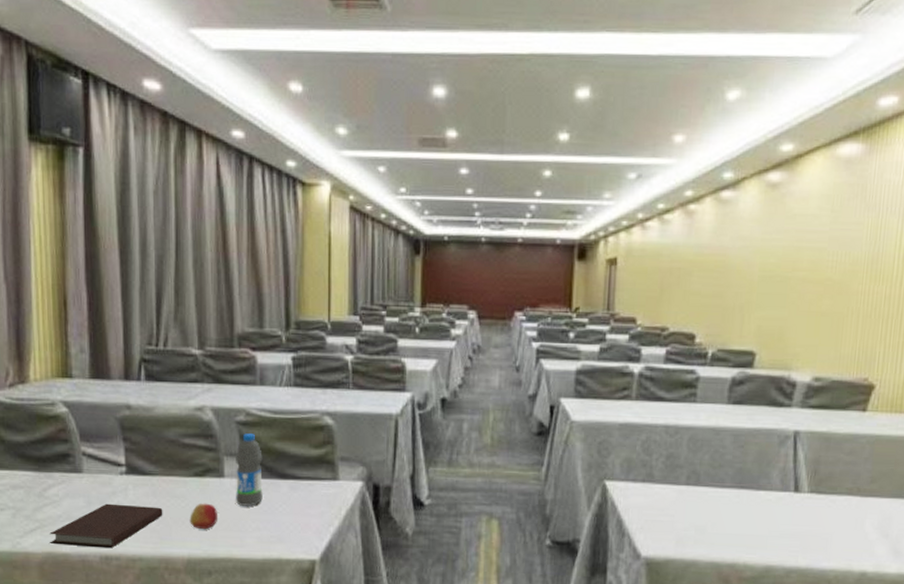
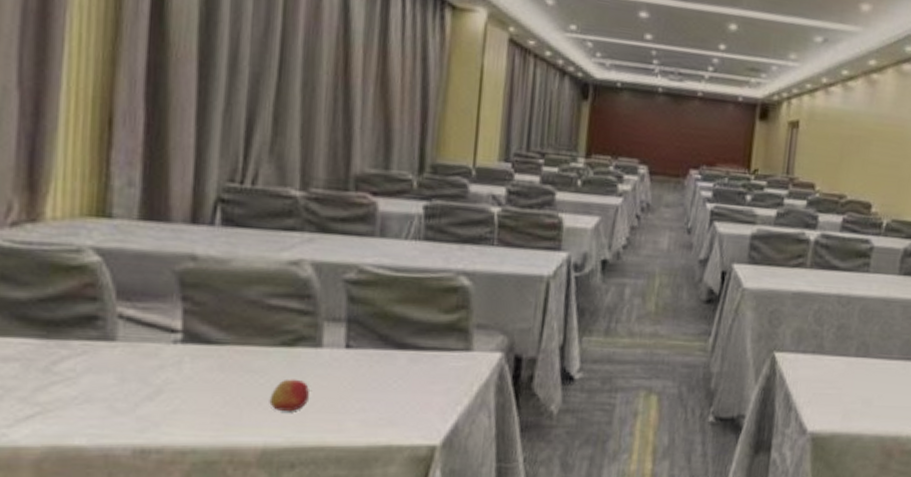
notebook: present [49,503,163,549] -> none [55,380,232,439]
water bottle: present [236,433,263,506] -> none [336,294,376,383]

